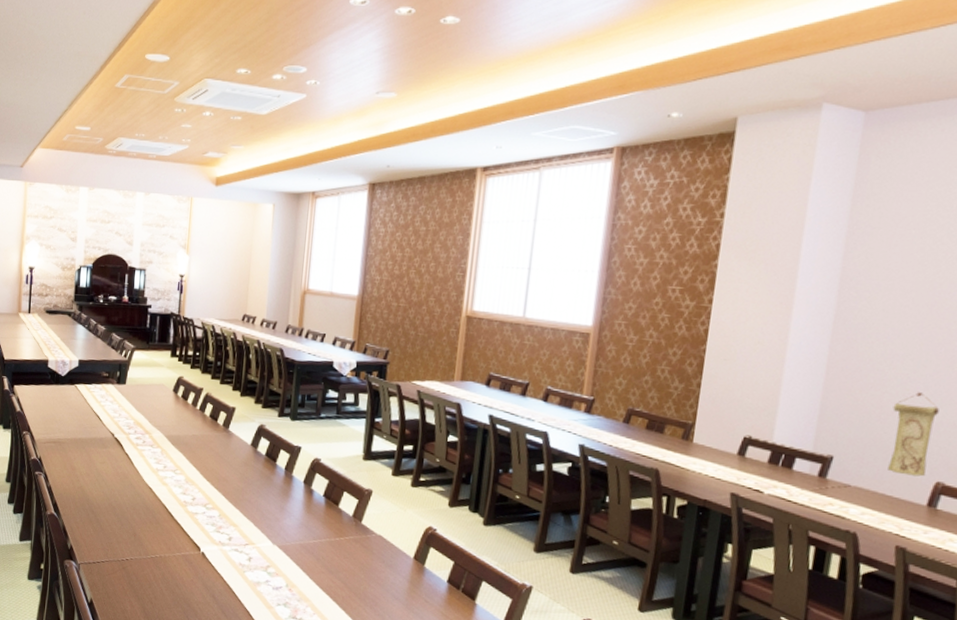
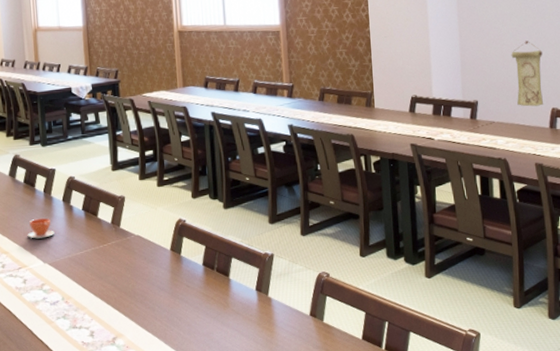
teacup: none [260,496,290,518] -> present [27,218,55,239]

